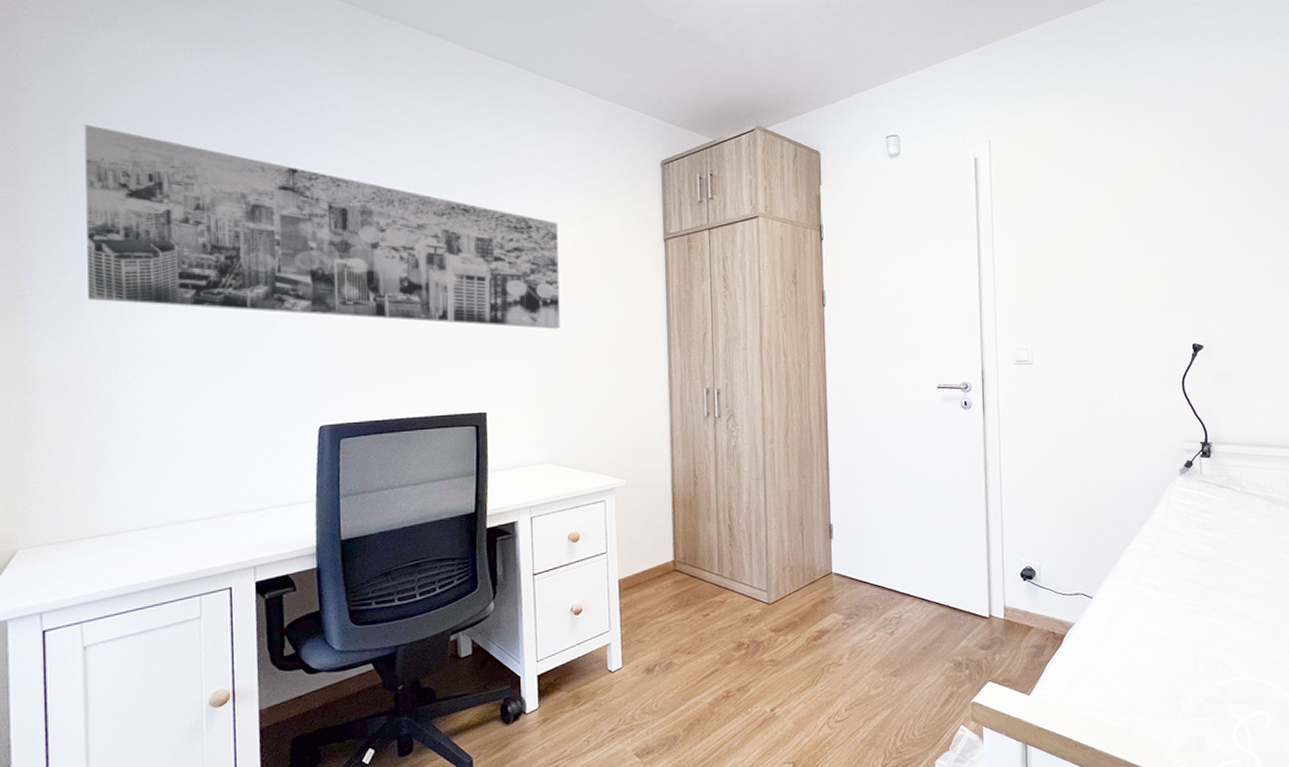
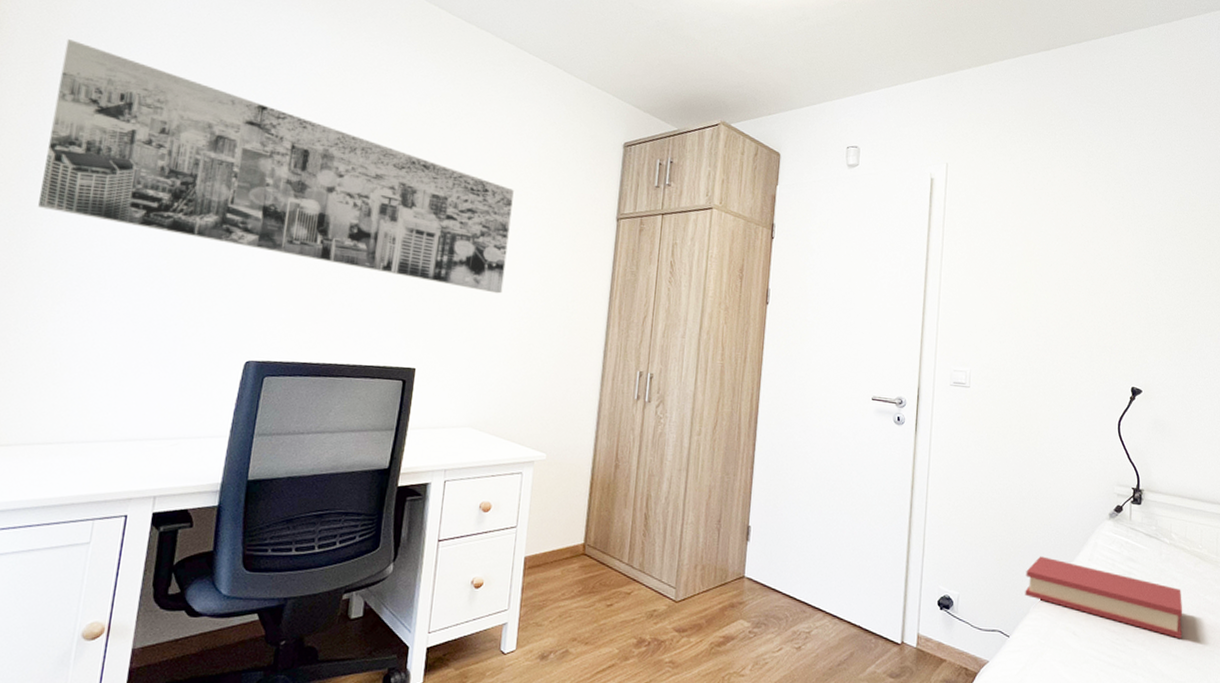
hardback book: none [1103,518,1259,581] -> present [1025,556,1183,639]

